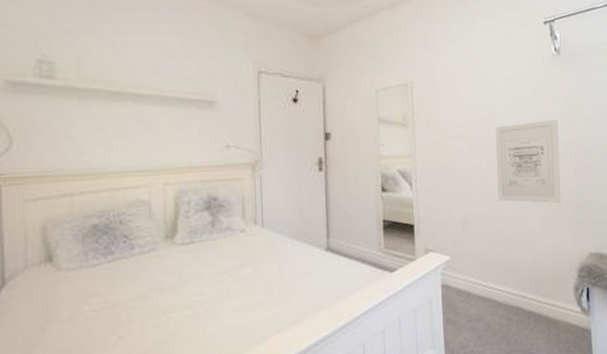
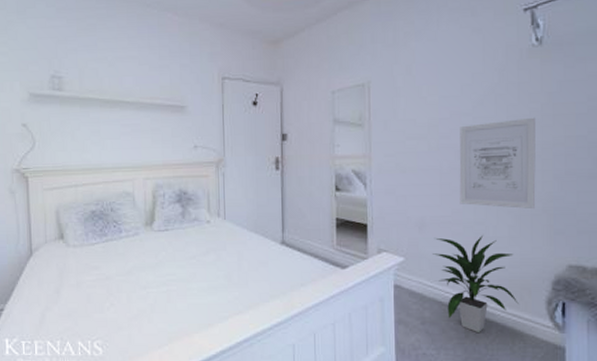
indoor plant: none [476,230,552,324] -> present [433,235,519,332]

